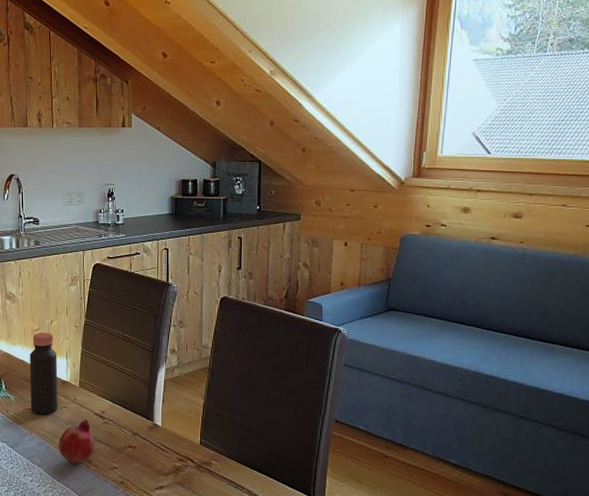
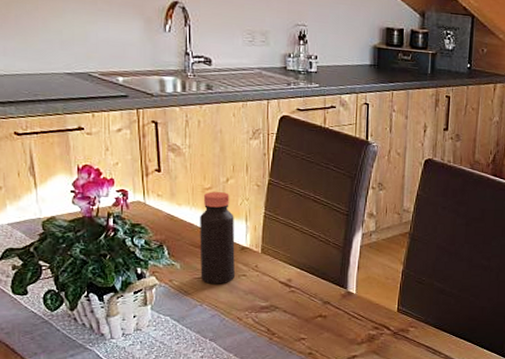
fruit: present [59,419,95,464] -> none [236,288,279,336]

